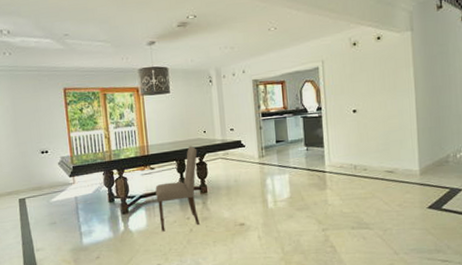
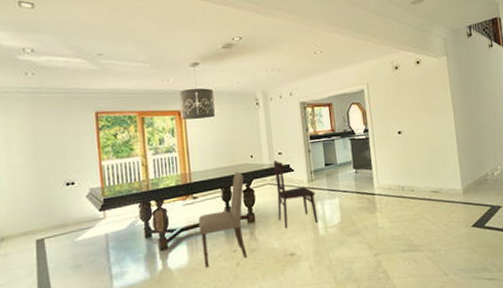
dining chair: none [225,136,268,200] -> present [273,161,318,228]

